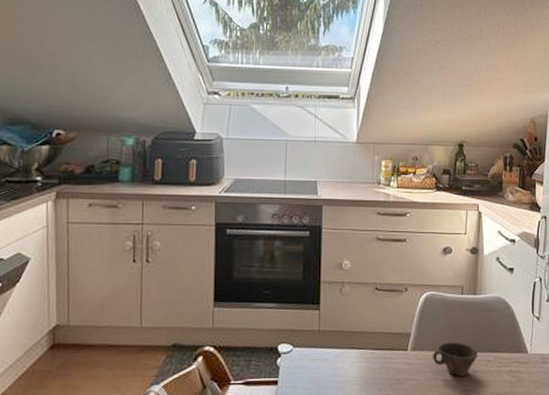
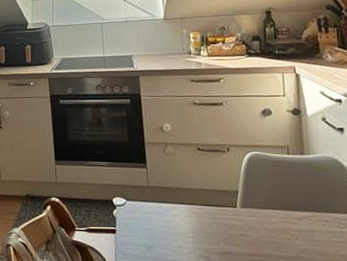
cup: present [433,342,477,377] -> none [264,201,314,235]

